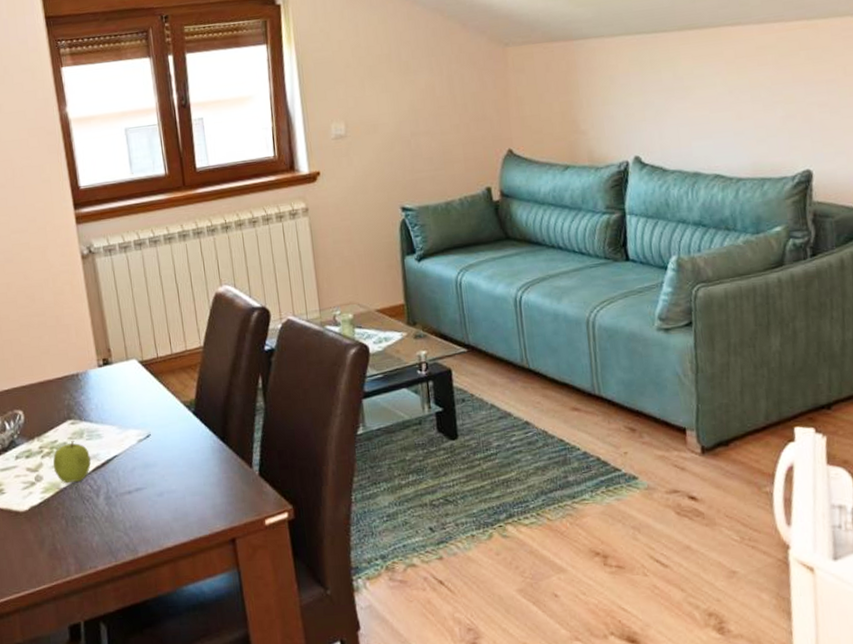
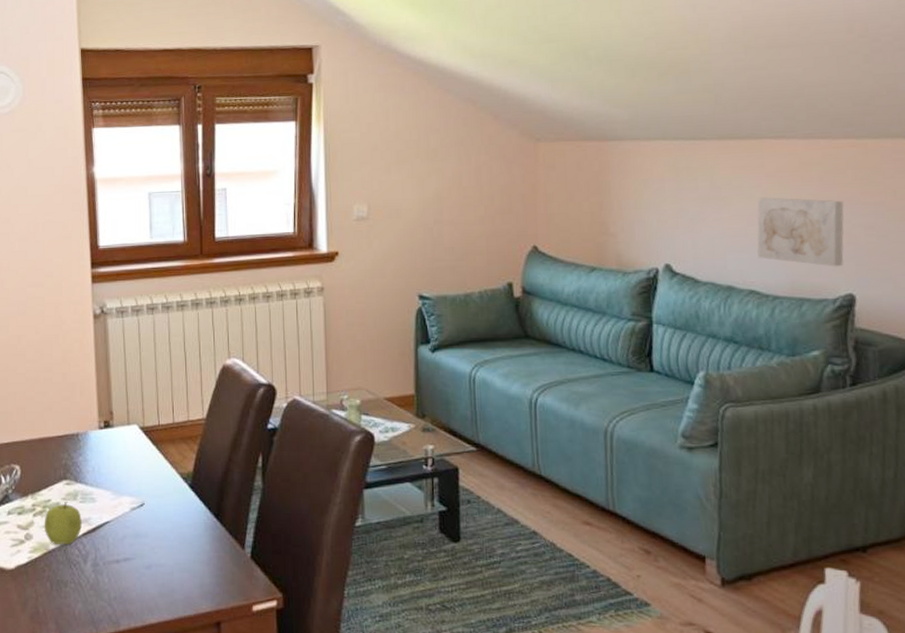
wall art: none [718,81,800,146] -> present [757,197,844,267]

